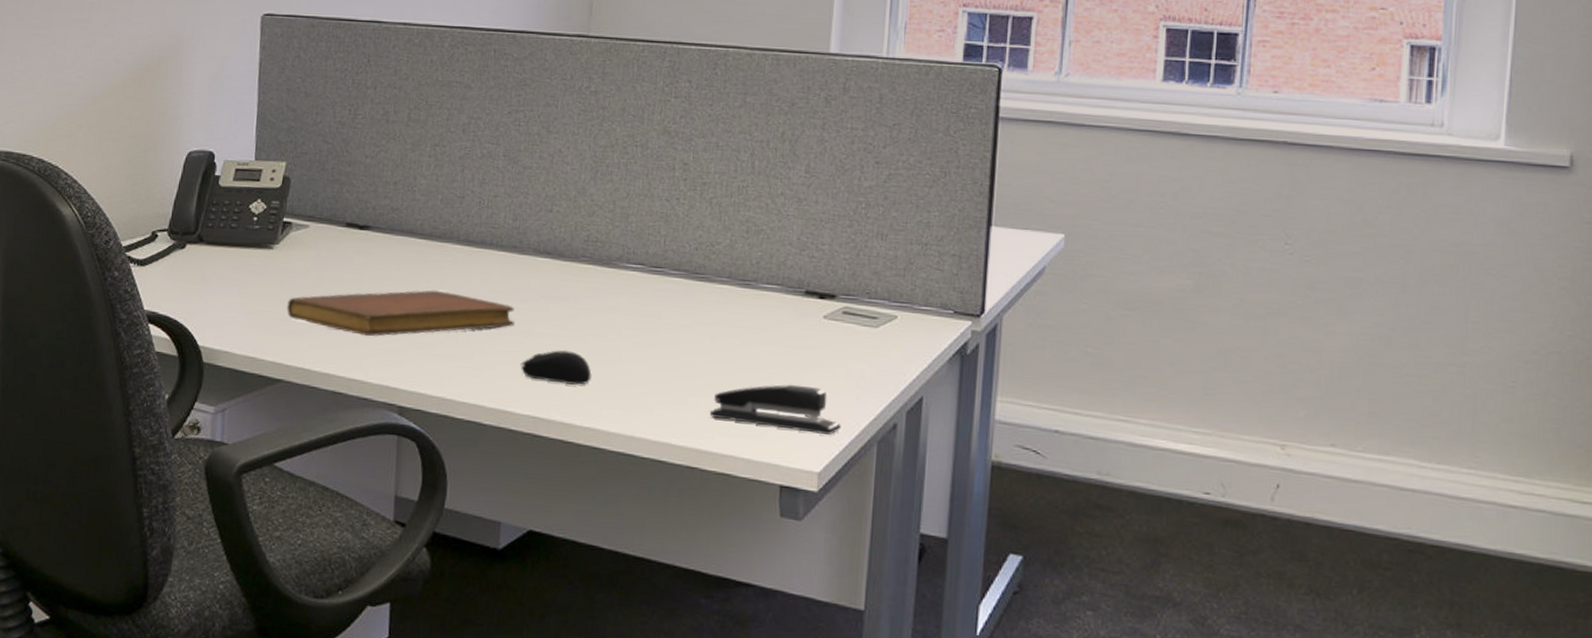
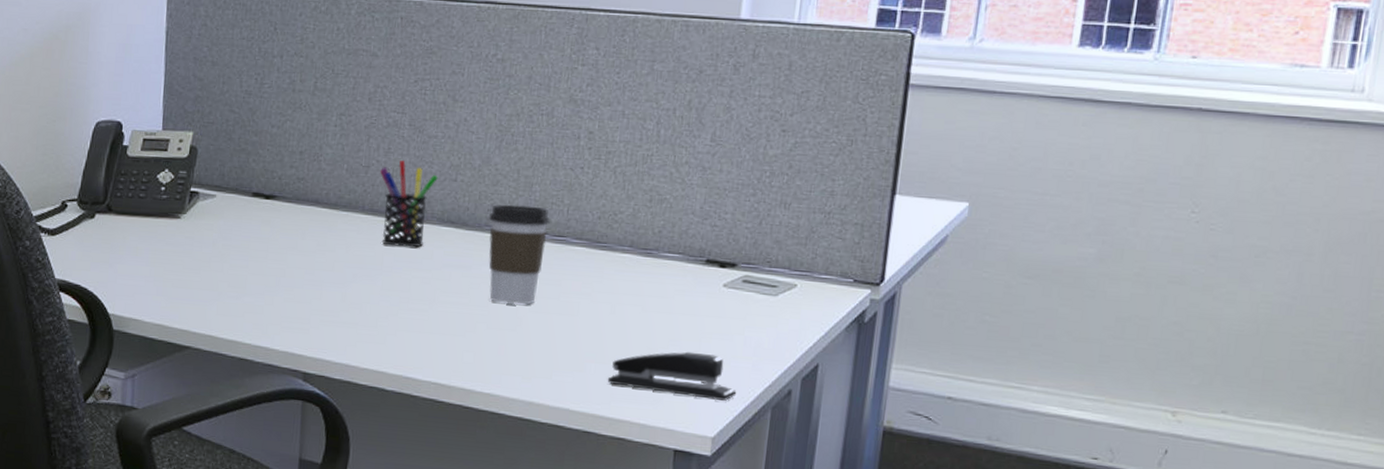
notebook: present [287,290,515,337] -> none [194,259,418,305]
pen holder: none [474,190,533,278] -> present [379,159,438,247]
computer mouse: present [520,349,592,385] -> none [422,317,493,352]
coffee cup: none [584,235,647,337] -> present [488,204,550,305]

